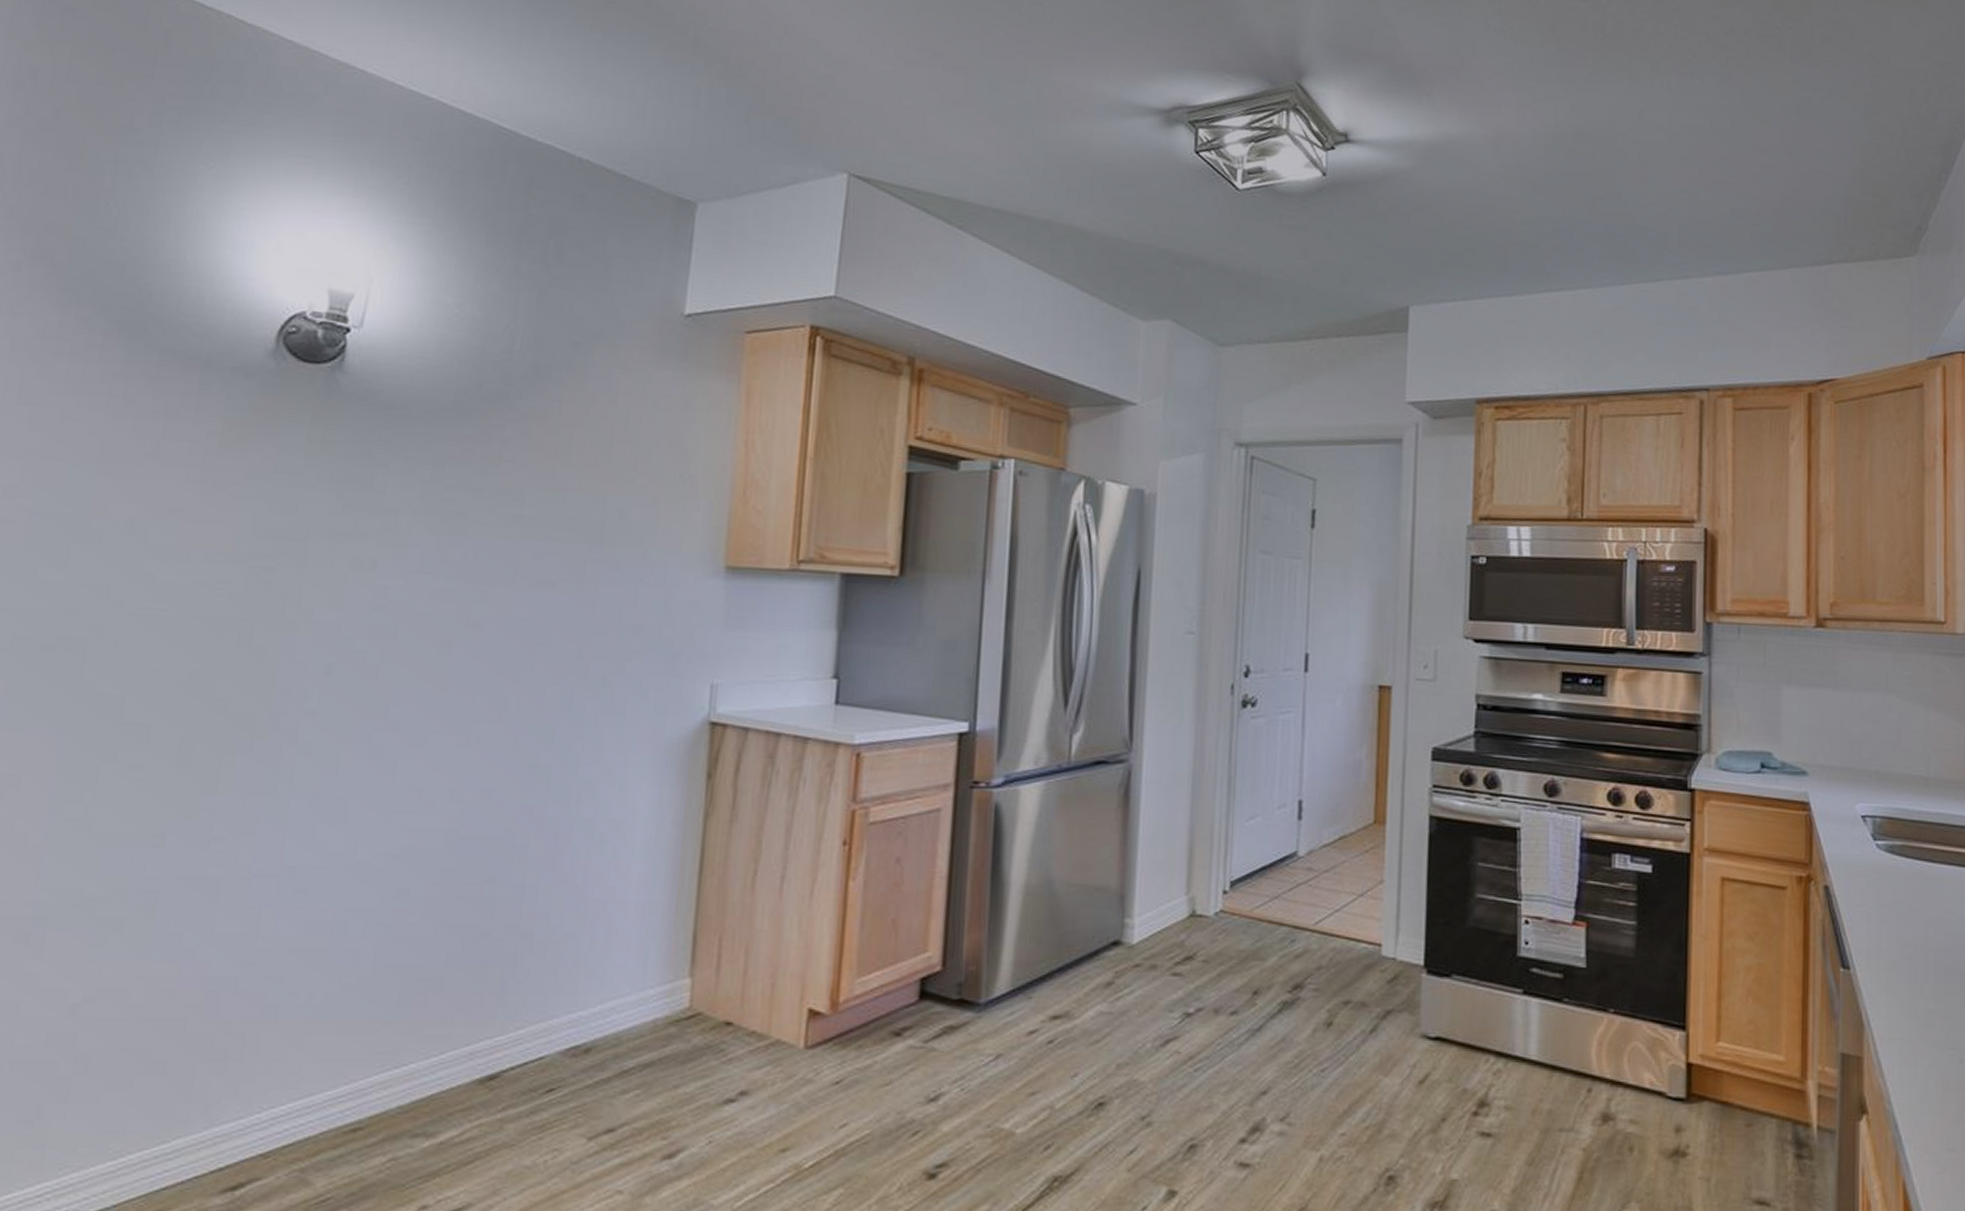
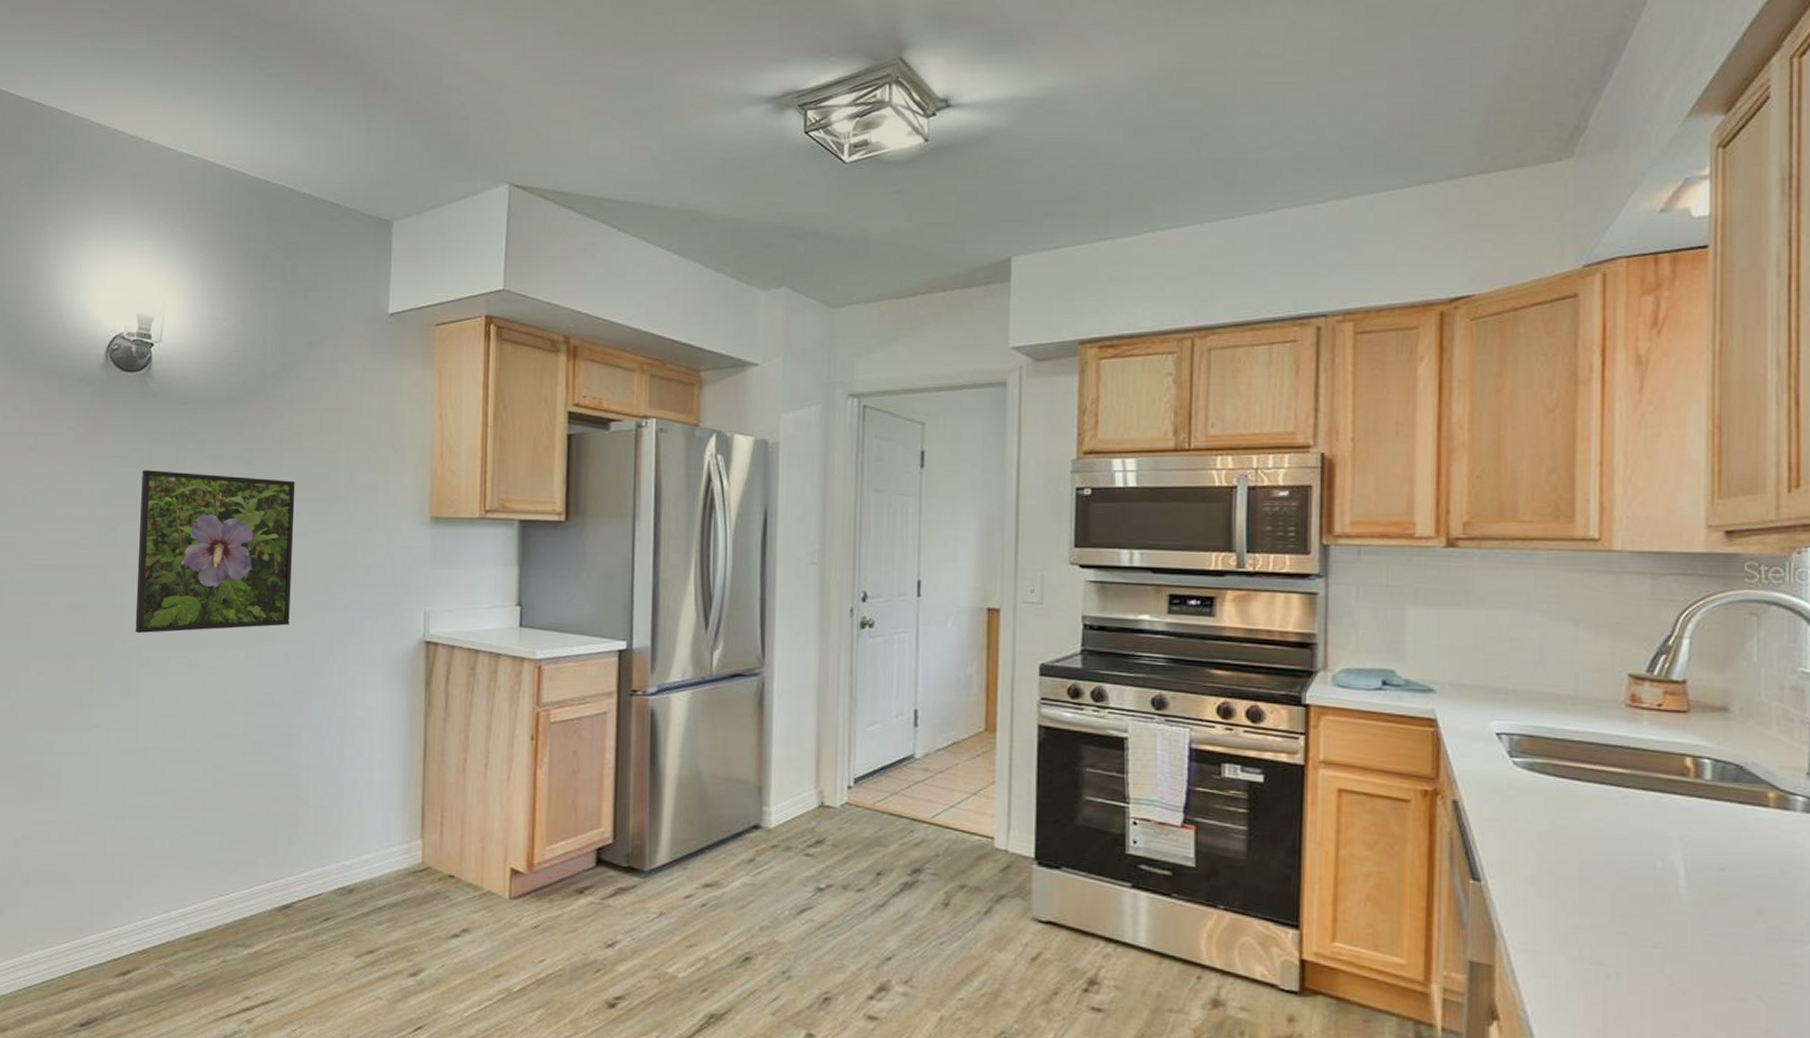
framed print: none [291,492,544,712] -> present [135,469,296,634]

